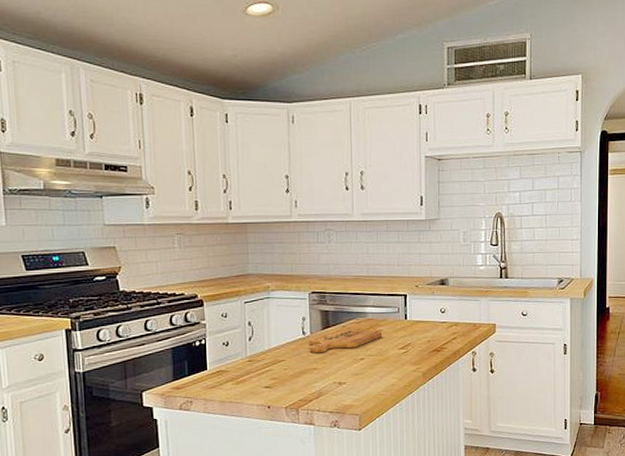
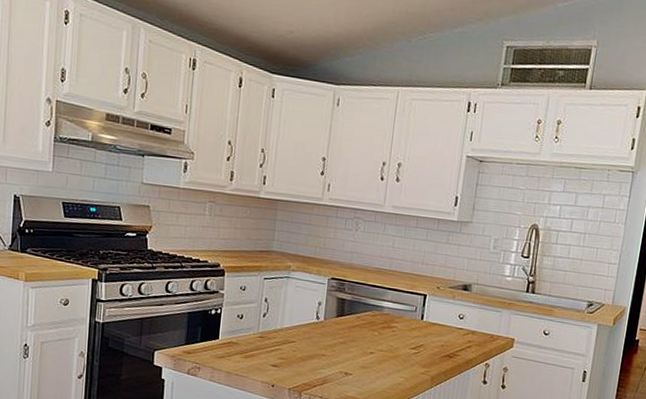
cutting board: present [309,329,382,353] -> none [320,319,396,341]

